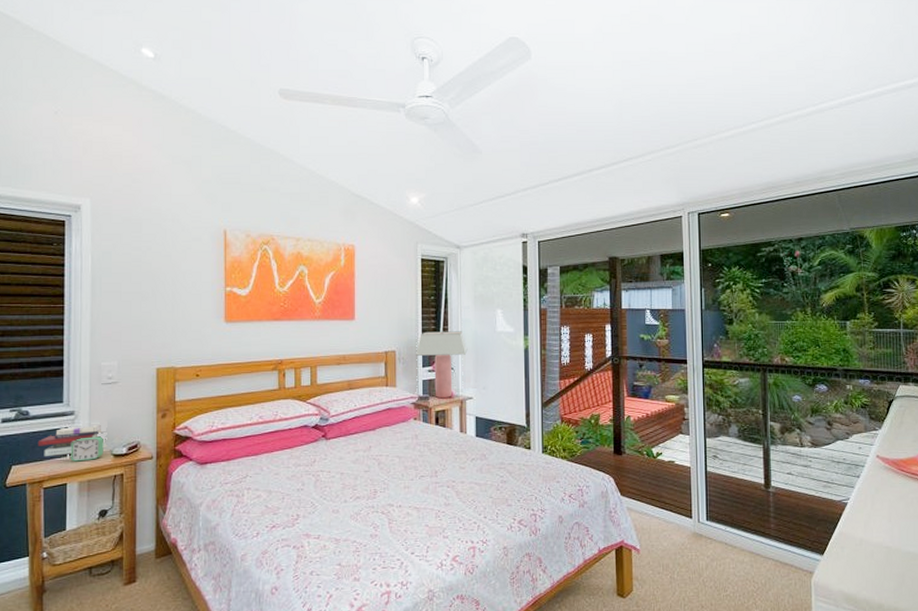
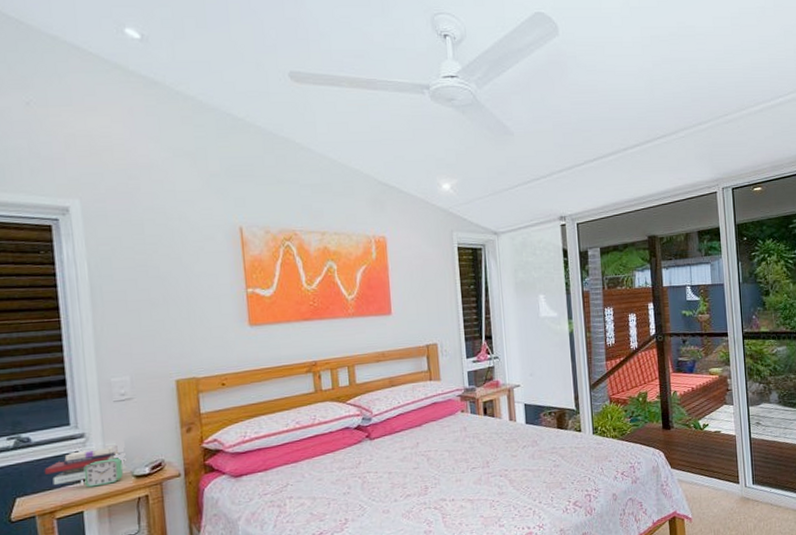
table lamp: present [415,330,468,399] -> none [458,319,512,389]

